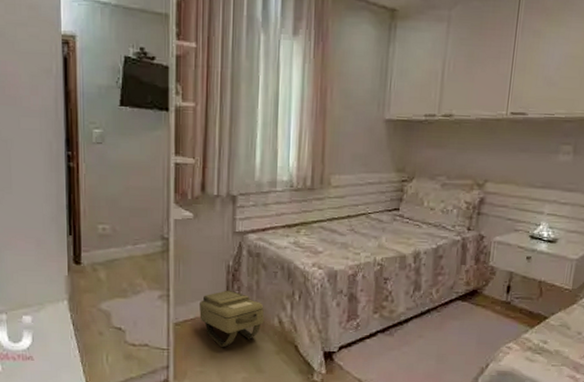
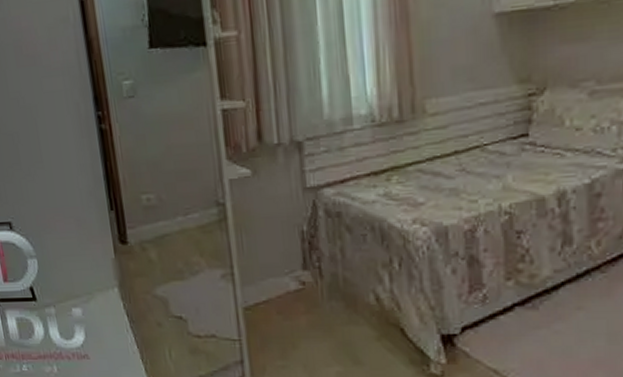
backpack: present [199,290,265,348] -> none [272,262,357,336]

